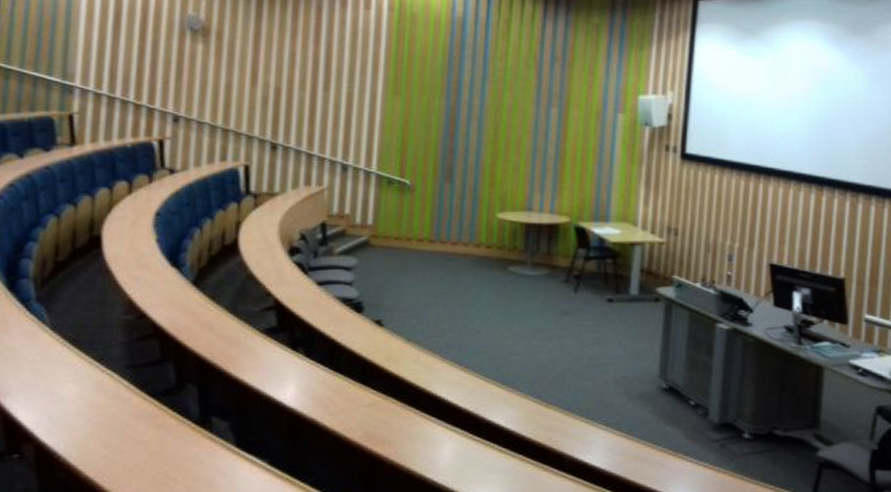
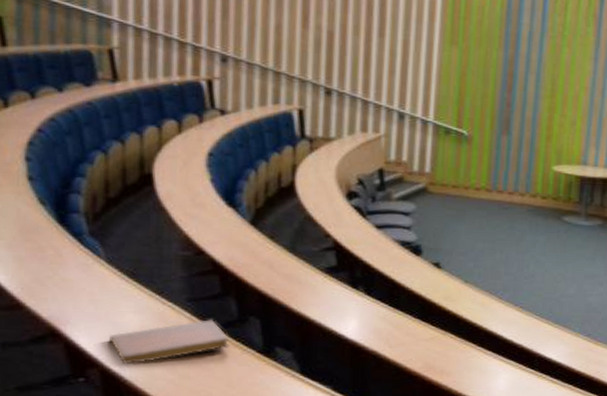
notebook: none [45,388,166,439] -> present [108,320,230,365]

